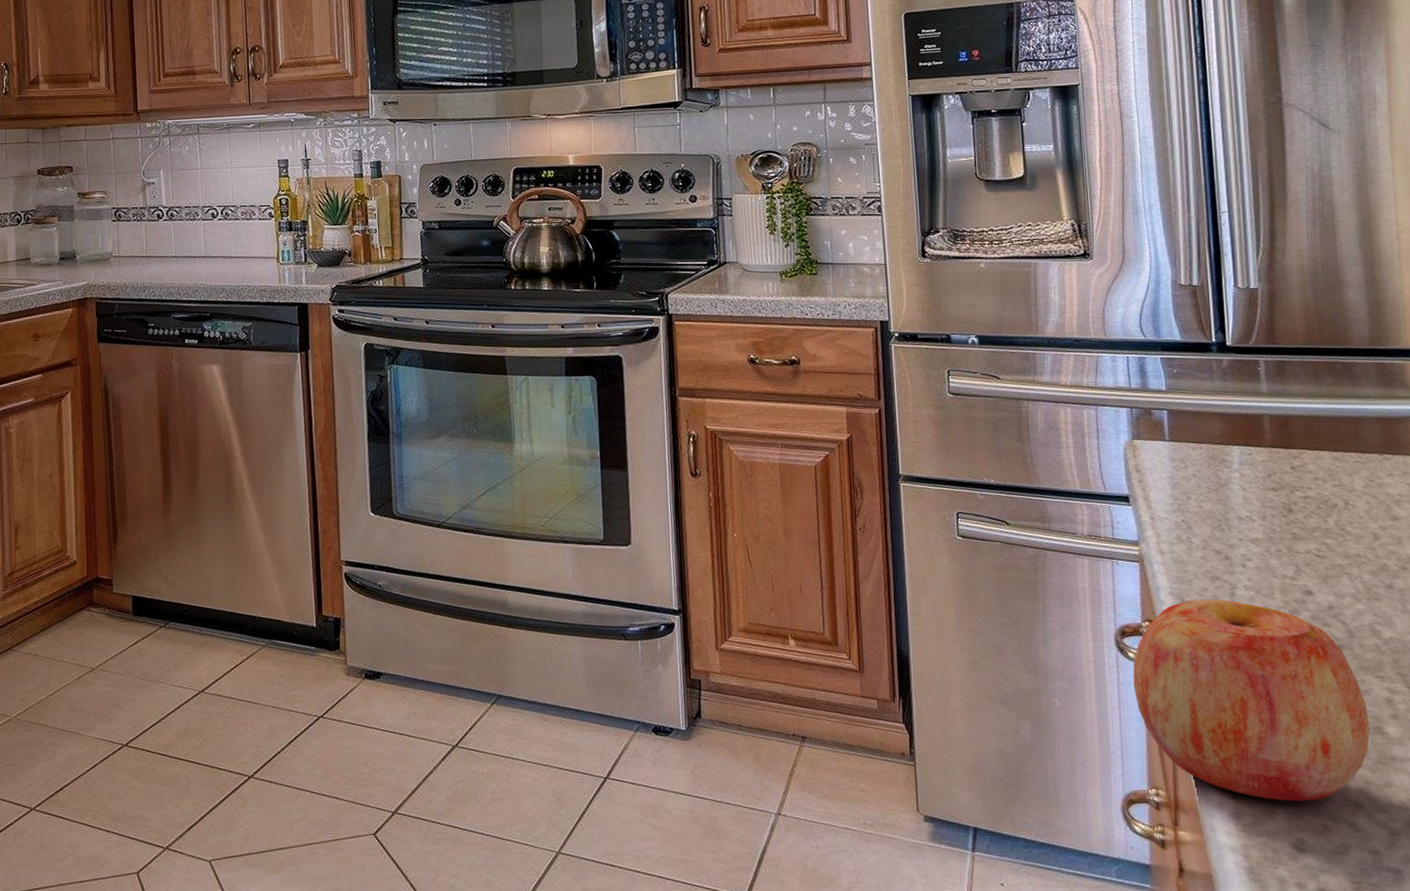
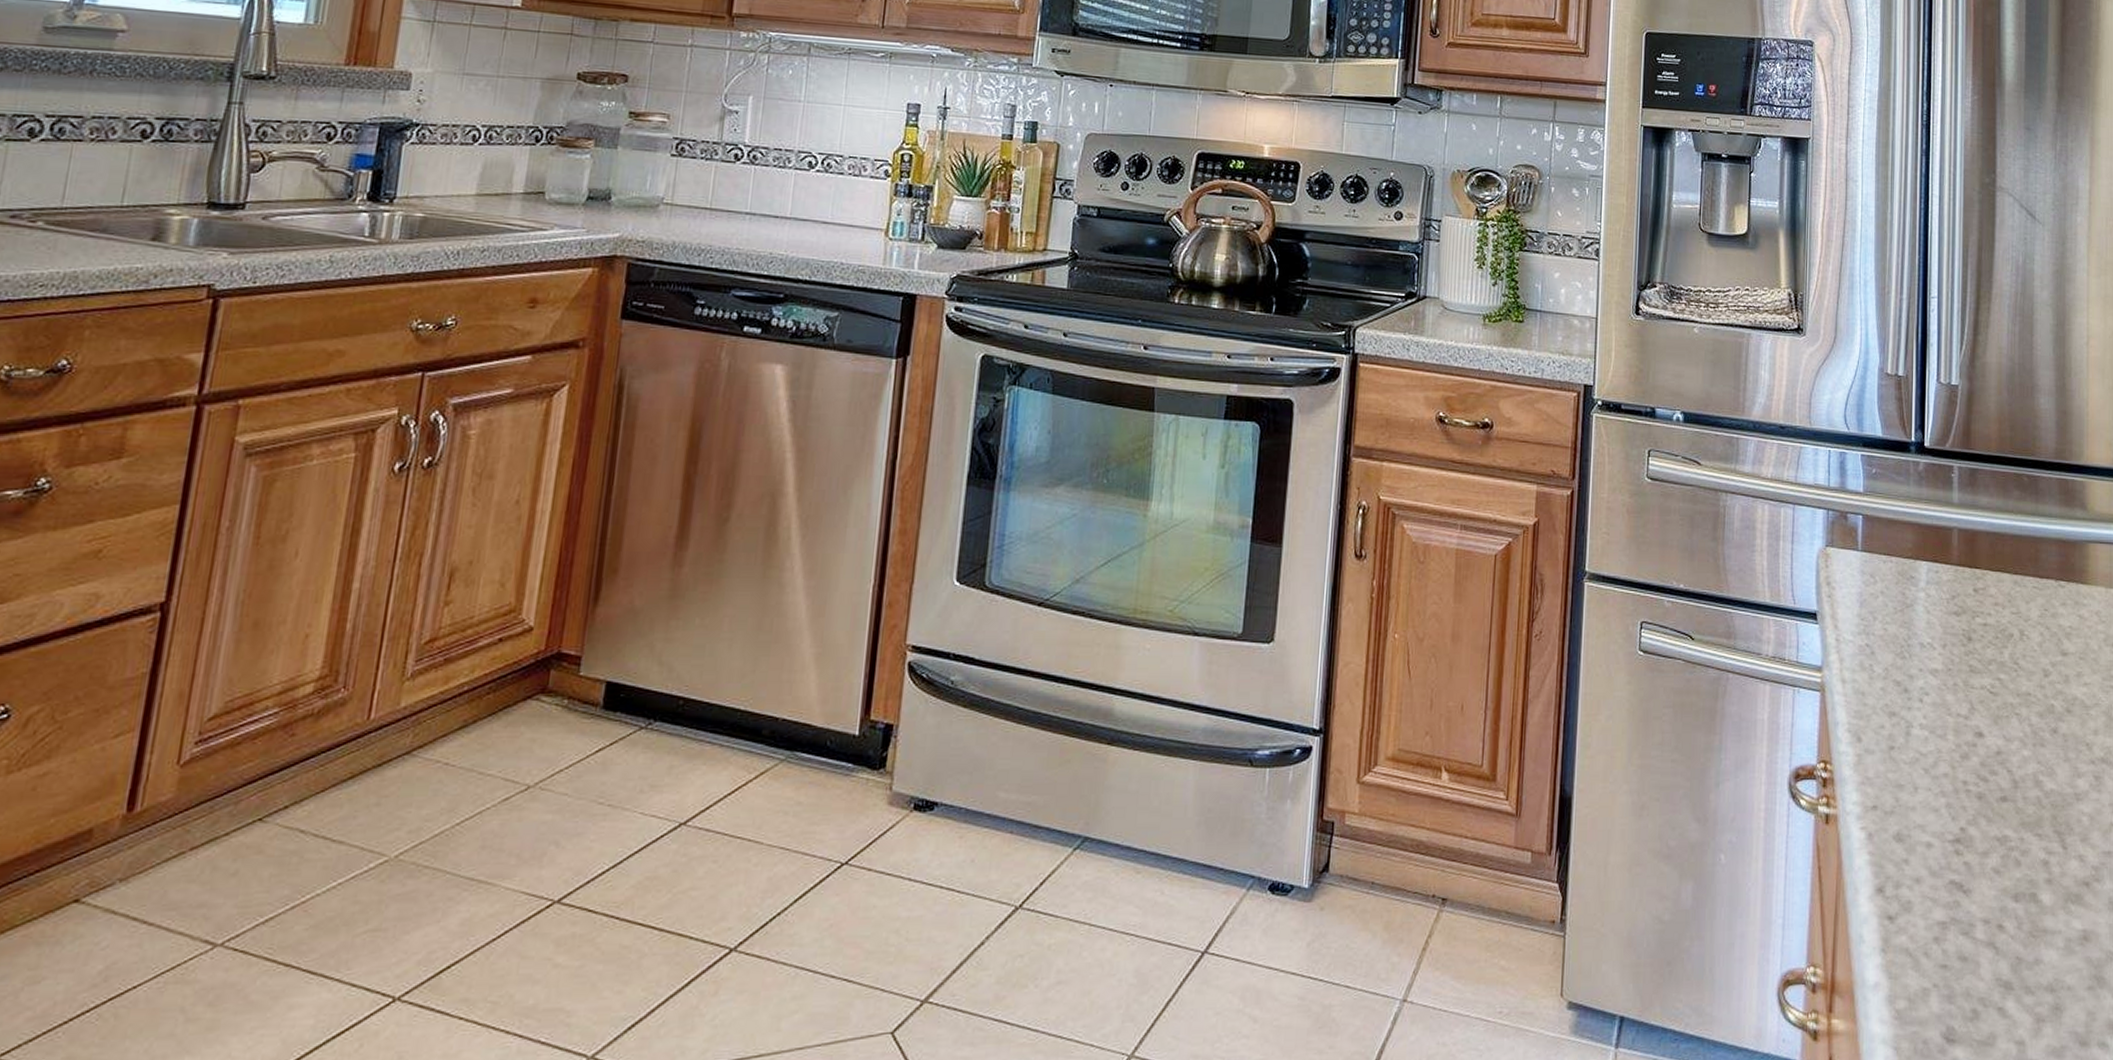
apple: present [1133,598,1370,802] -> none [1802,737,2026,982]

